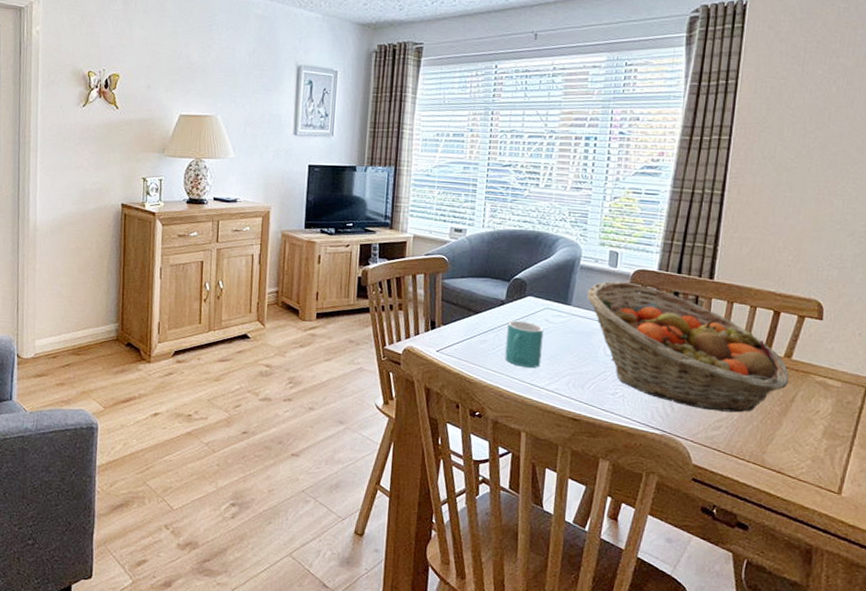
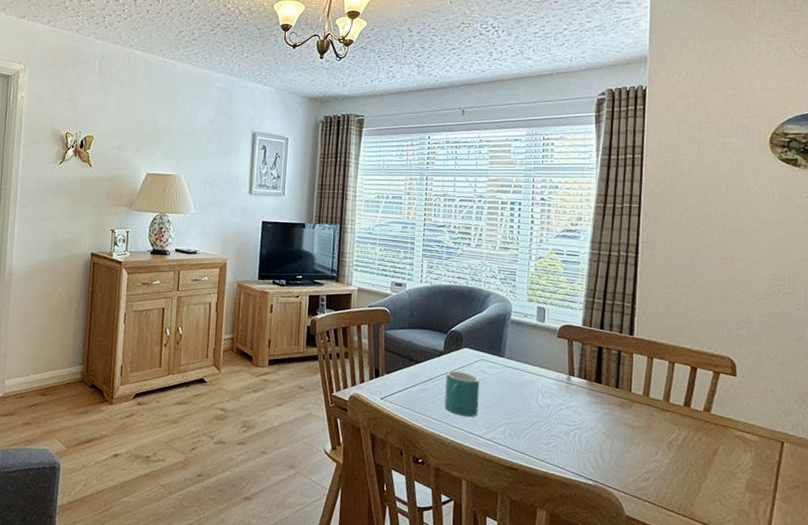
fruit basket: present [587,281,789,413] -> none [518,335,710,465]

